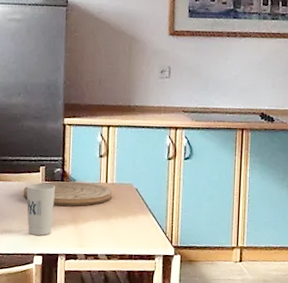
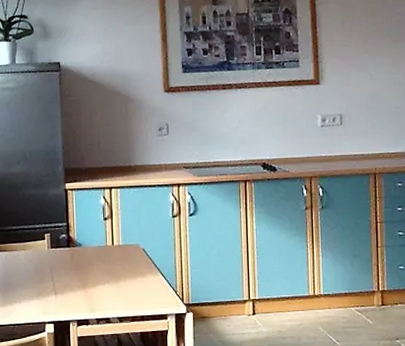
cutting board: present [23,181,112,207] -> none [30,246,120,272]
cup: present [26,183,55,236] -> none [33,251,62,303]

